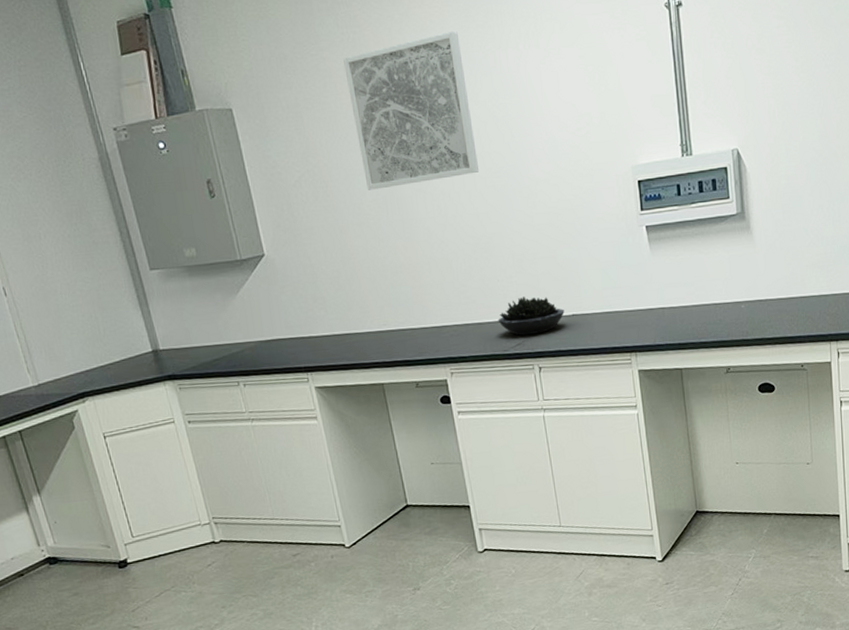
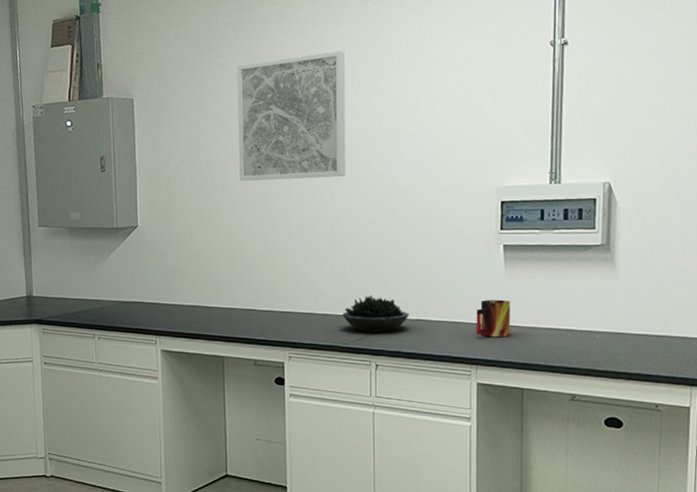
mug: none [629,282,664,323] -> present [475,299,511,338]

